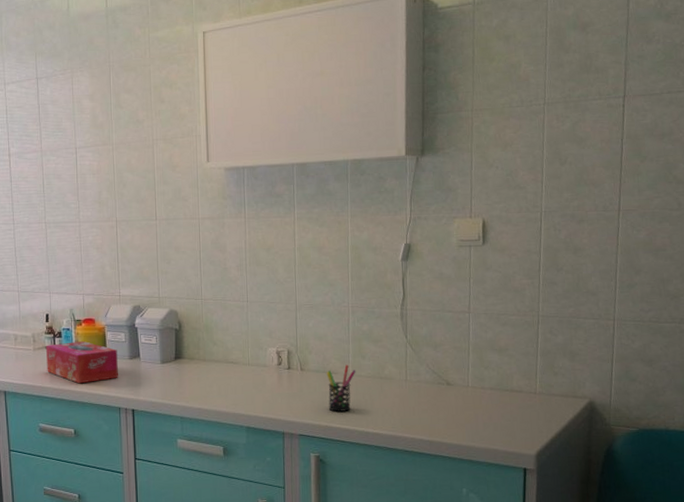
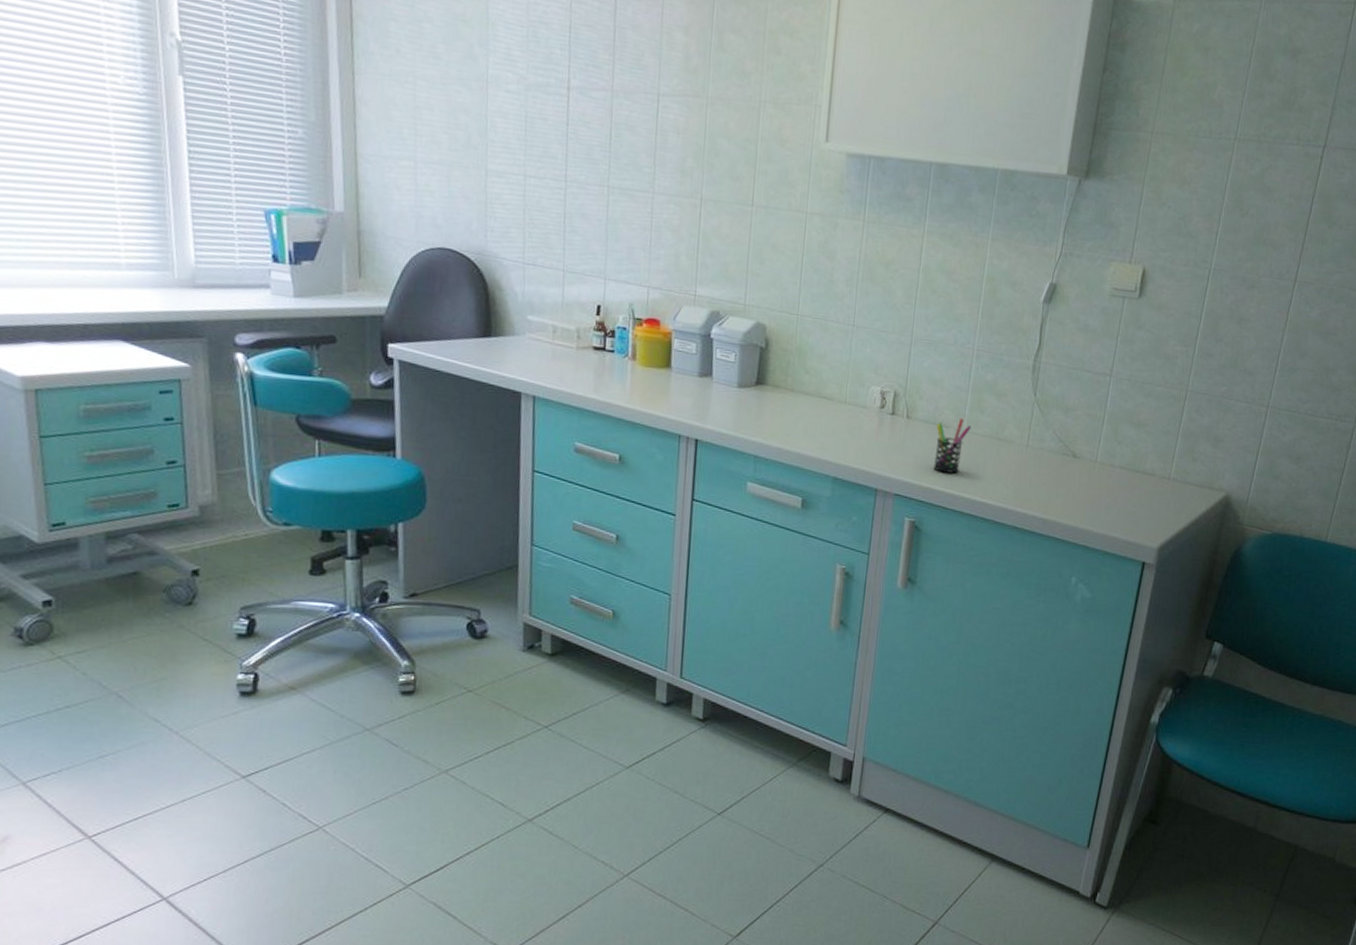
tissue box: present [45,341,118,384] -> none [591,344,685,400]

